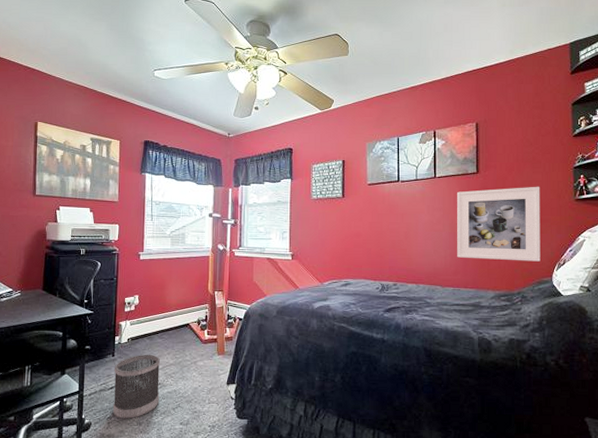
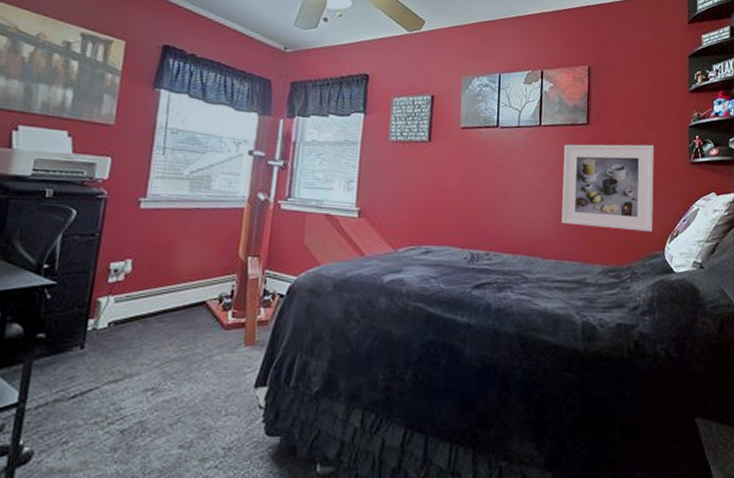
wastebasket: present [113,354,160,420] -> none [72,345,157,445]

